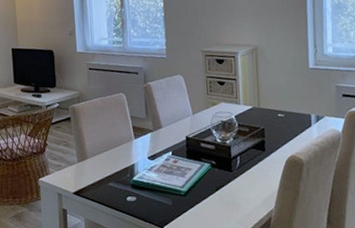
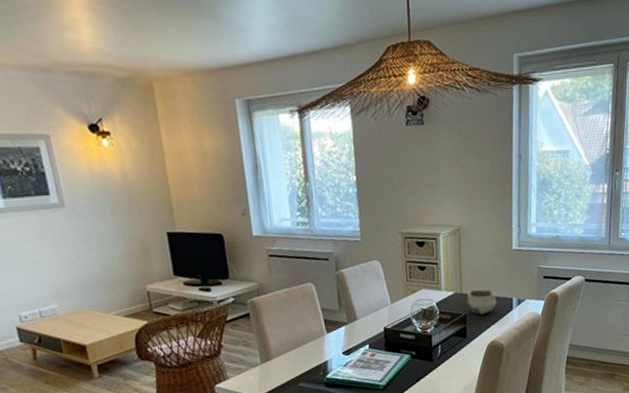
ceramic bowl: none [265,105,295,130] -> present [467,289,497,315]

